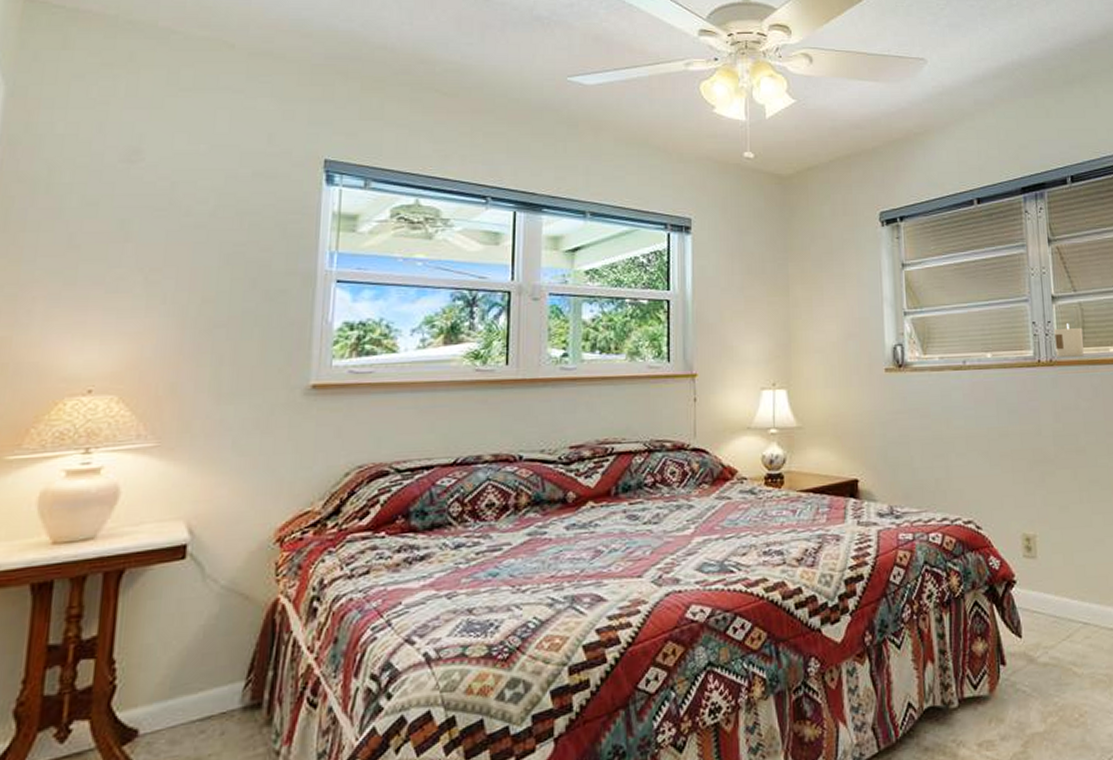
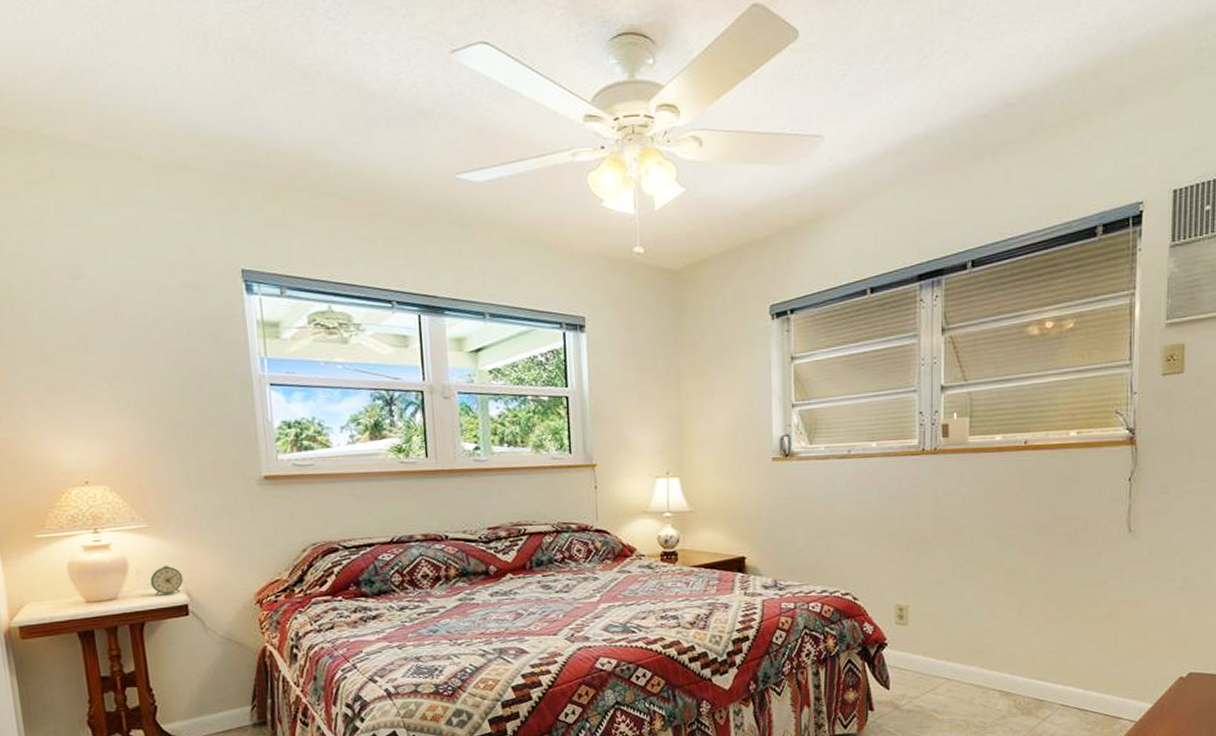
alarm clock: none [143,493,188,534] -> present [150,565,183,596]

